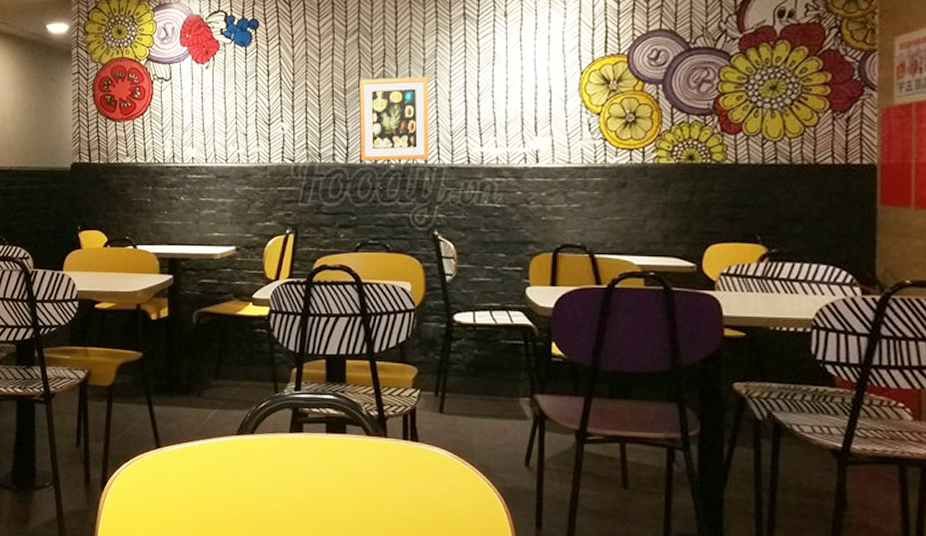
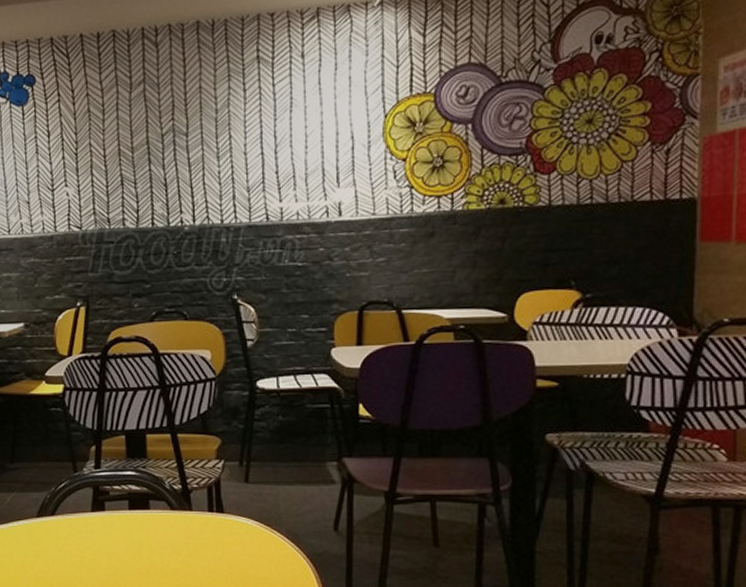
wall art: present [359,76,429,161] -> none [147,128,225,224]

